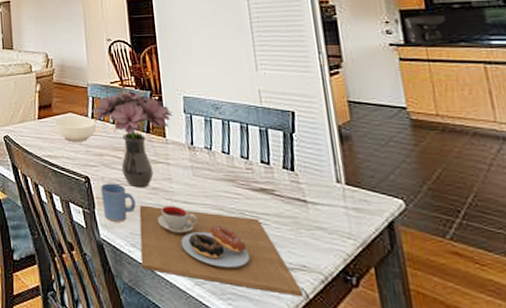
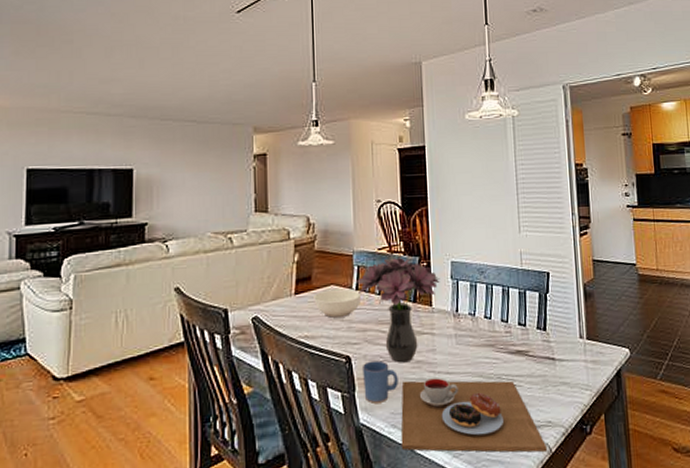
coffee maker: present [404,14,452,46] -> none [639,178,671,208]

